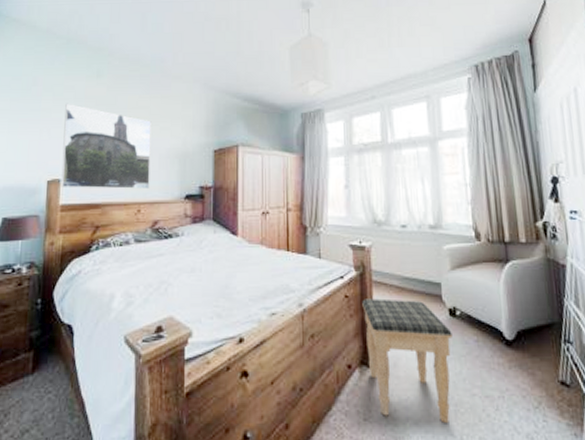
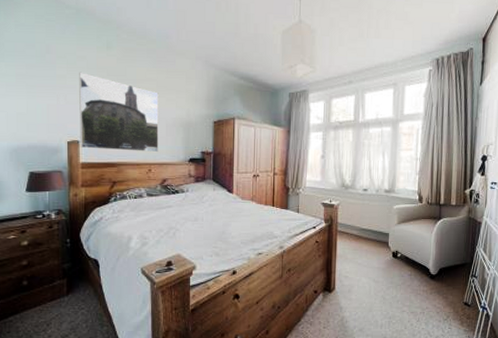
footstool: present [362,298,453,423] -> none [328,244,393,329]

